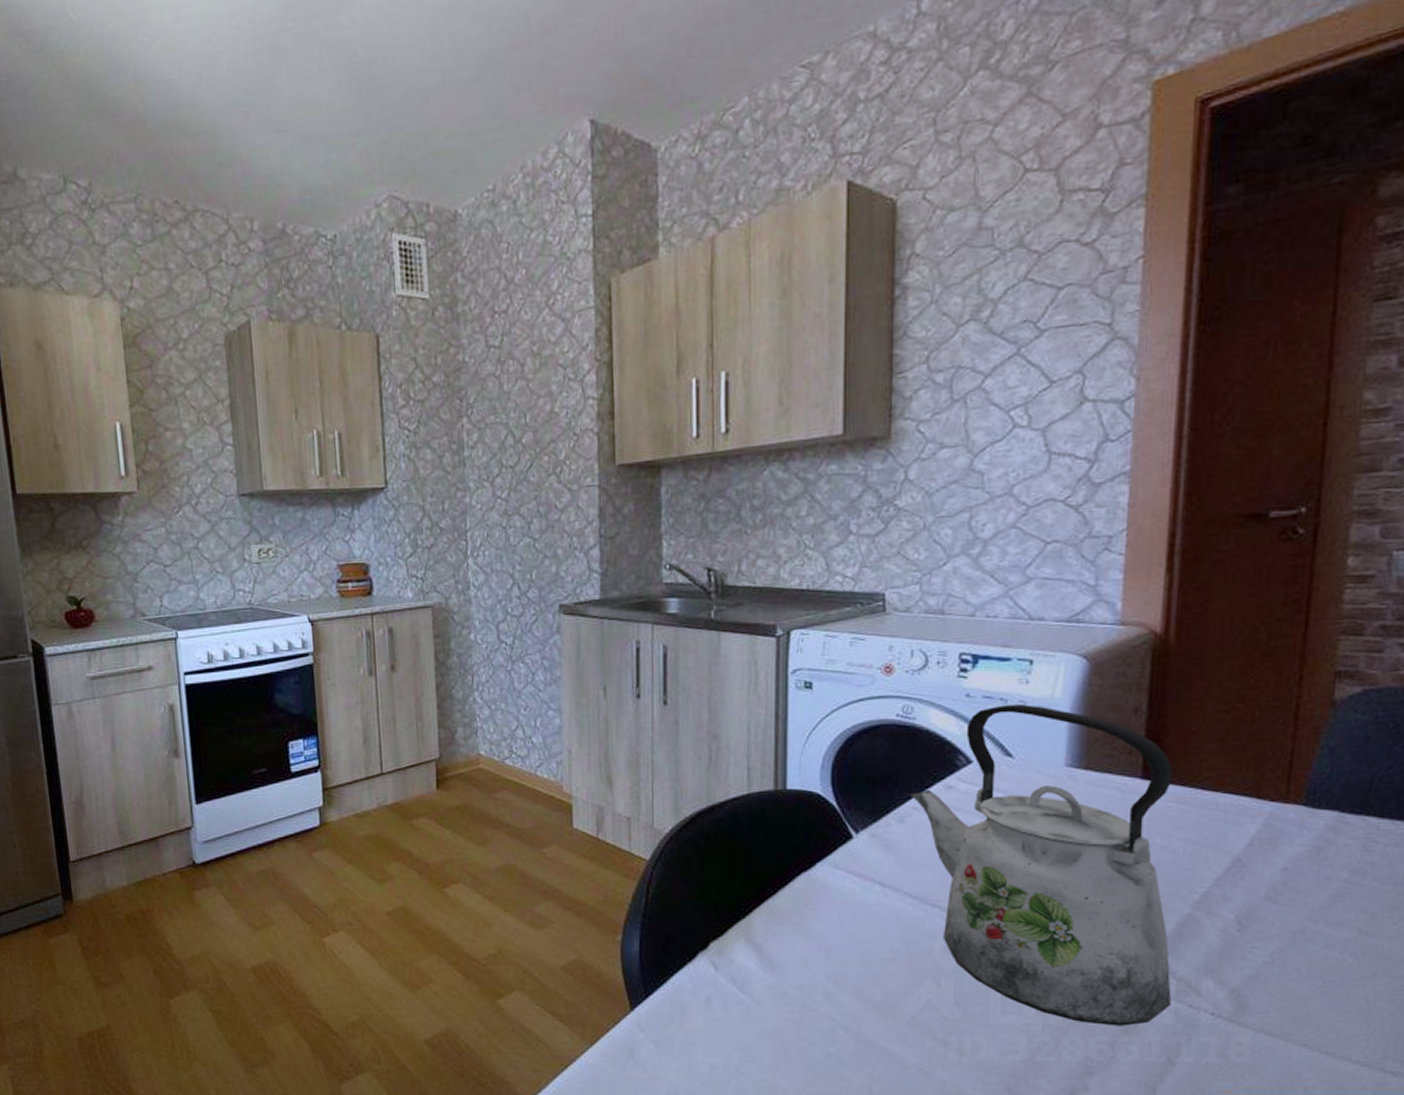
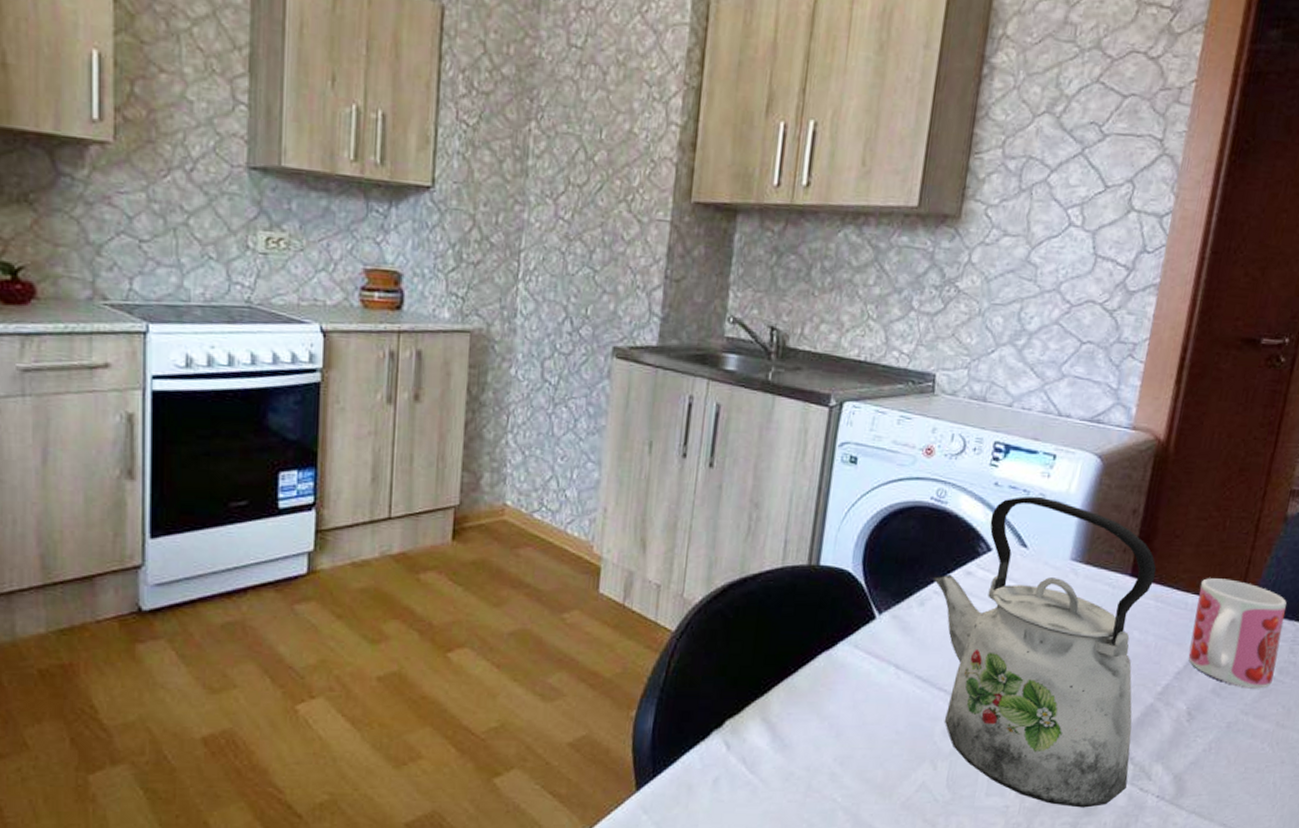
mug: none [1228,774,1351,892] -> present [1188,578,1287,688]

